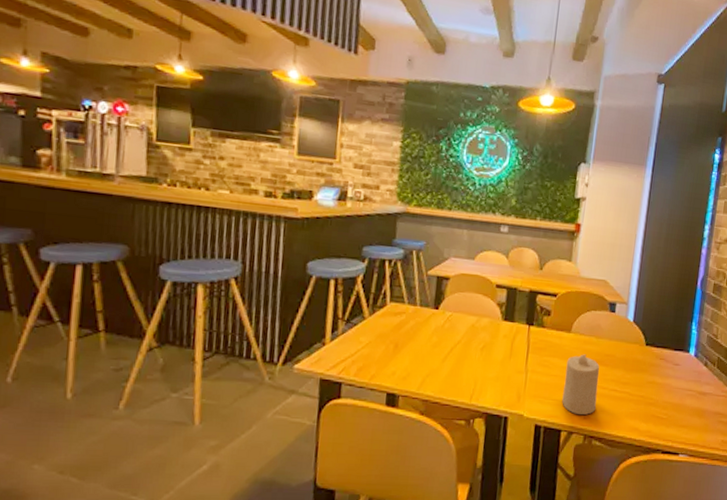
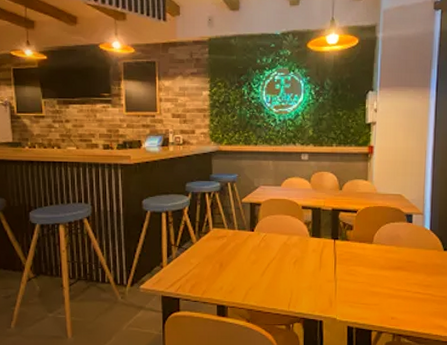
candle: present [562,354,599,415] -> none [370,262,402,315]

